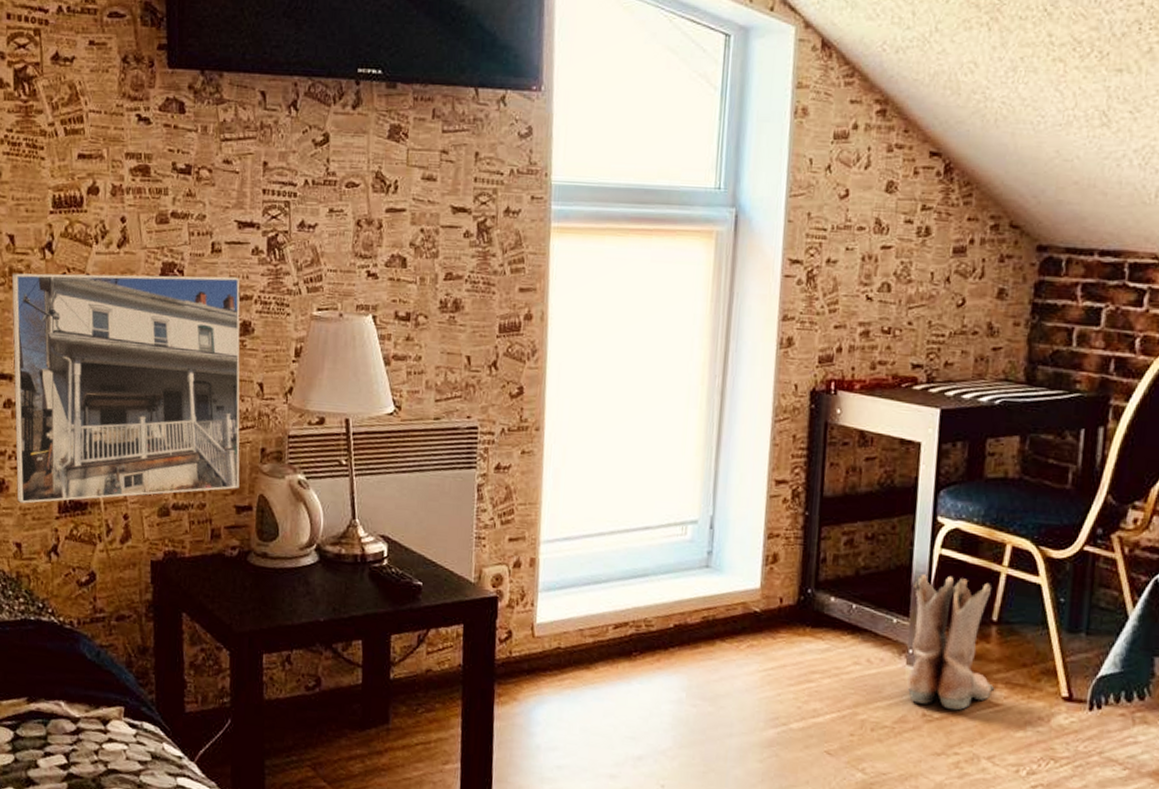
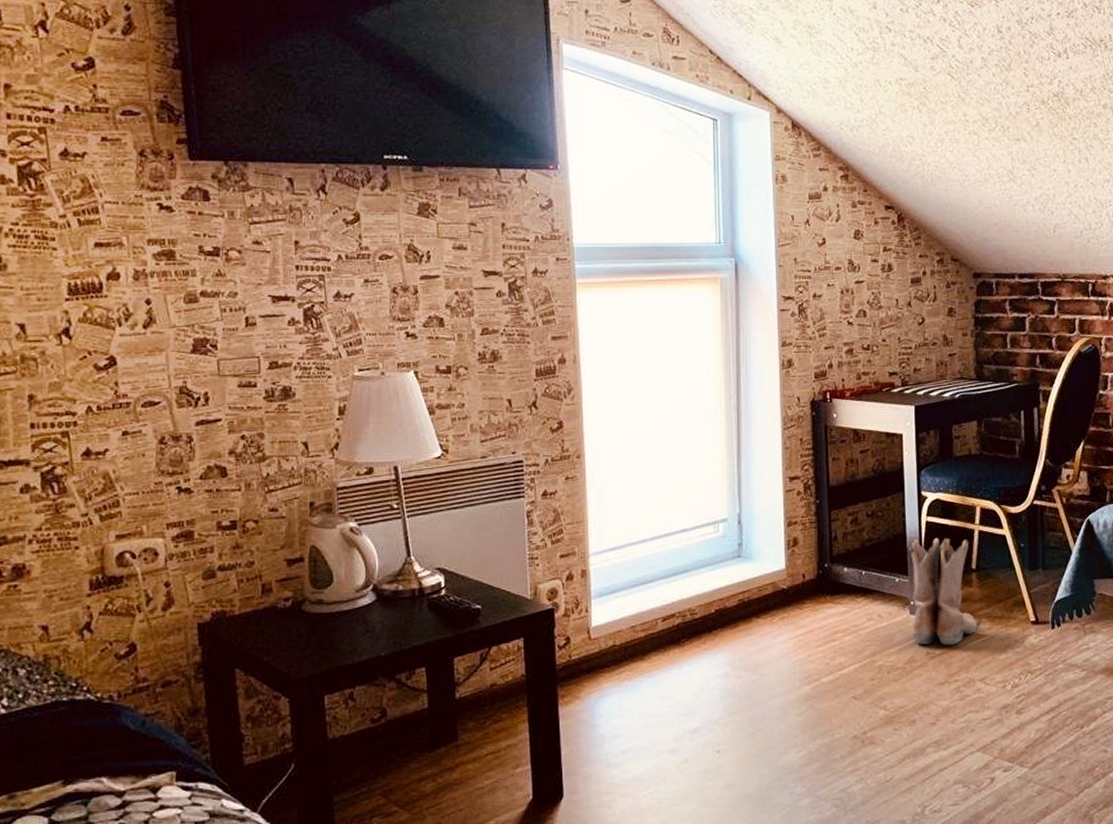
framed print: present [11,273,240,504] -> none [24,347,289,587]

